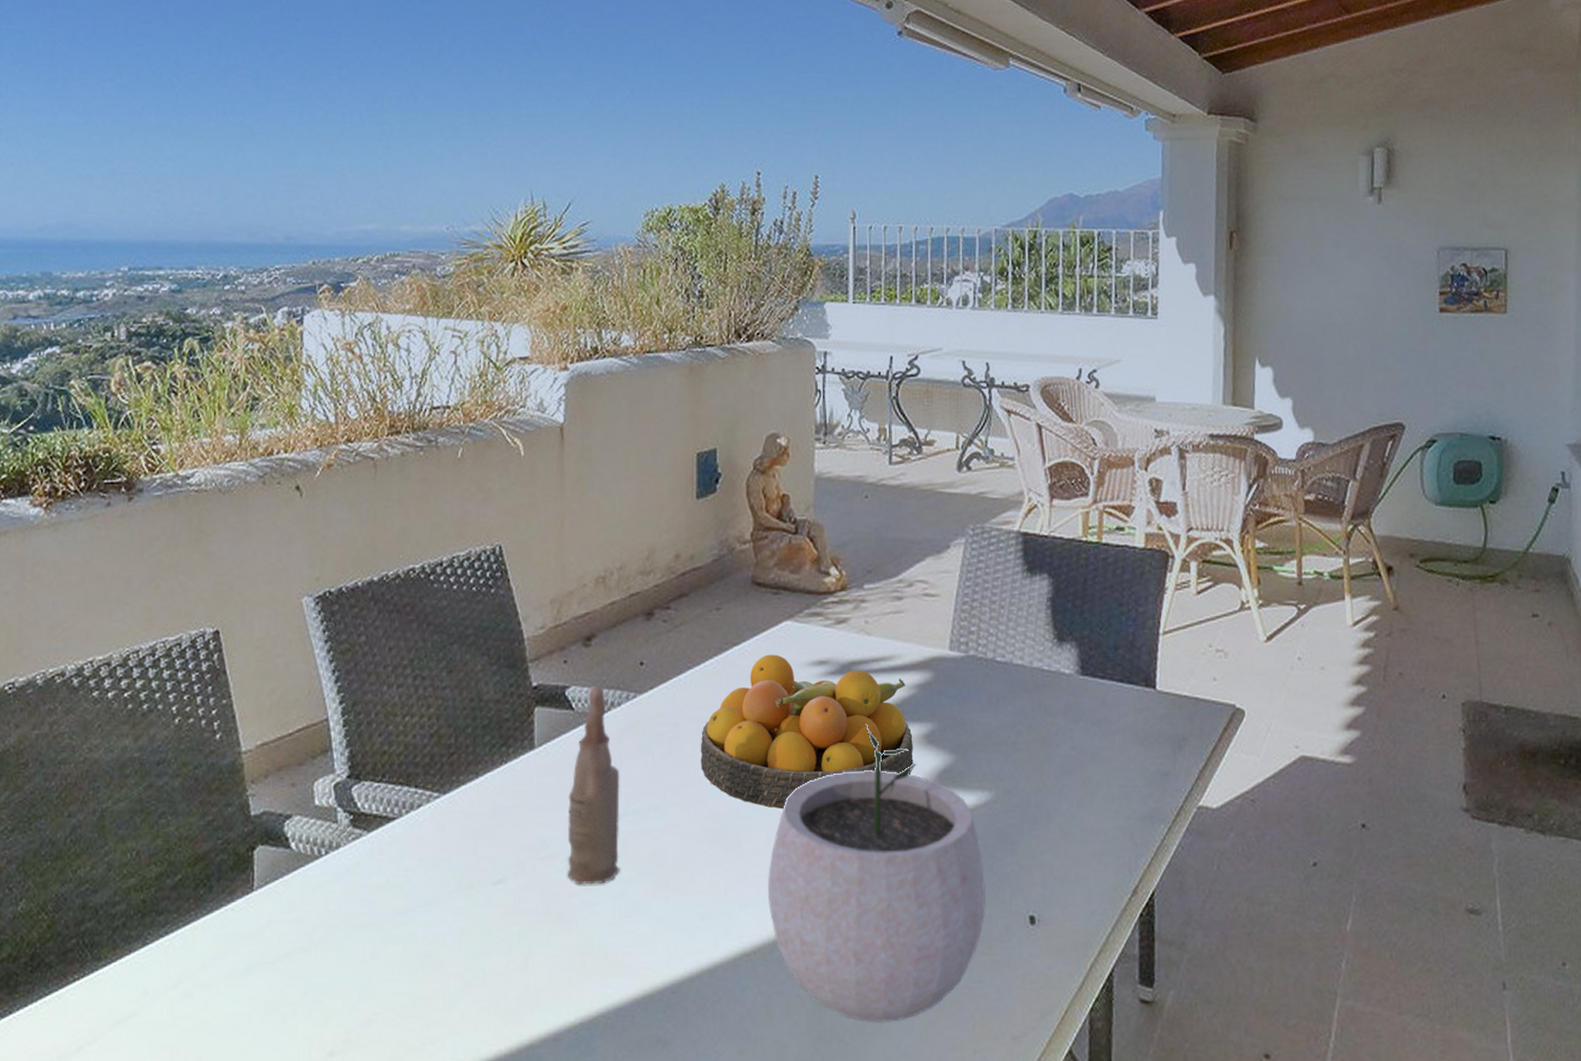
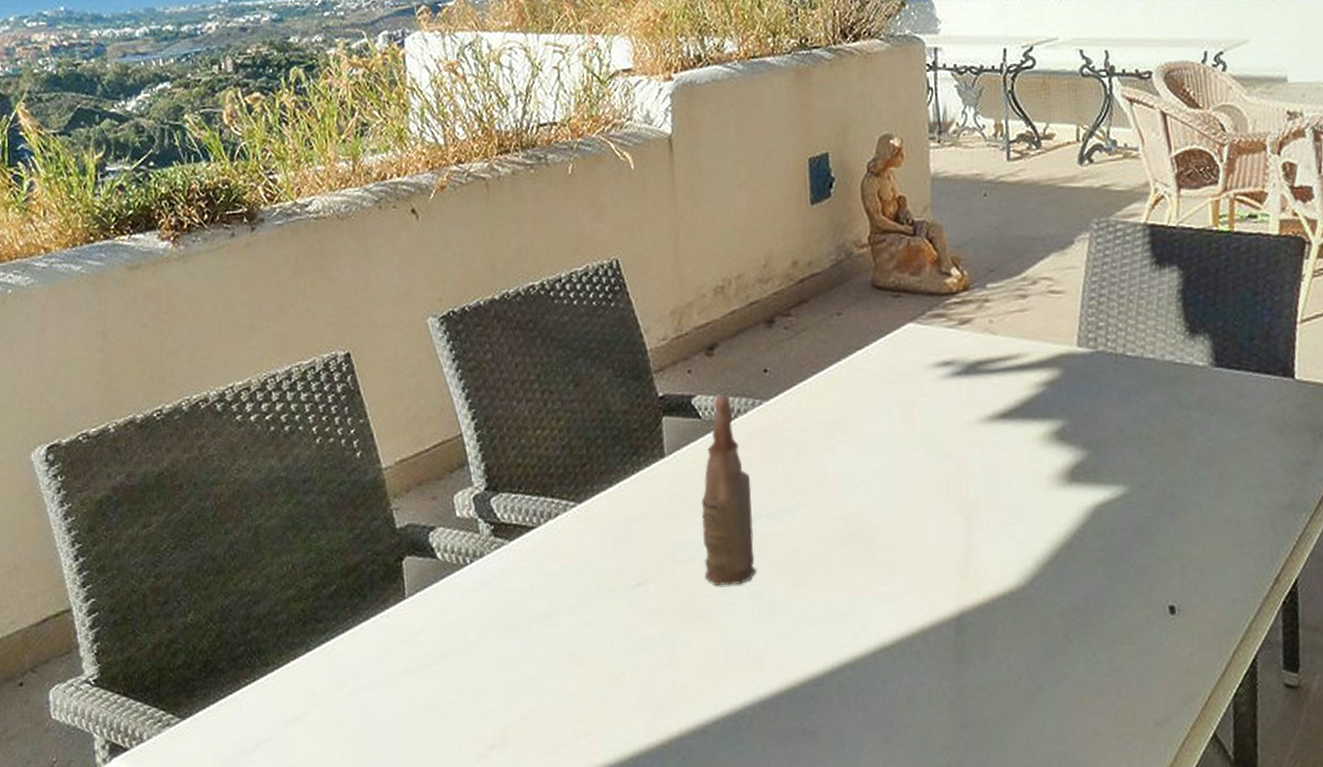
fruit bowl: present [700,654,914,810] -> none [828,357,1045,509]
plant pot: present [767,724,987,1024] -> none [902,422,1125,712]

